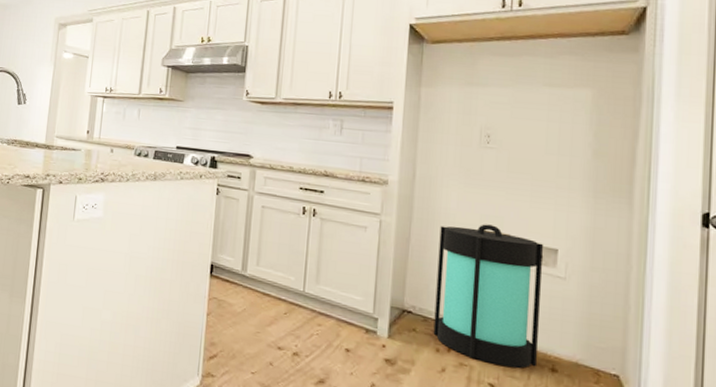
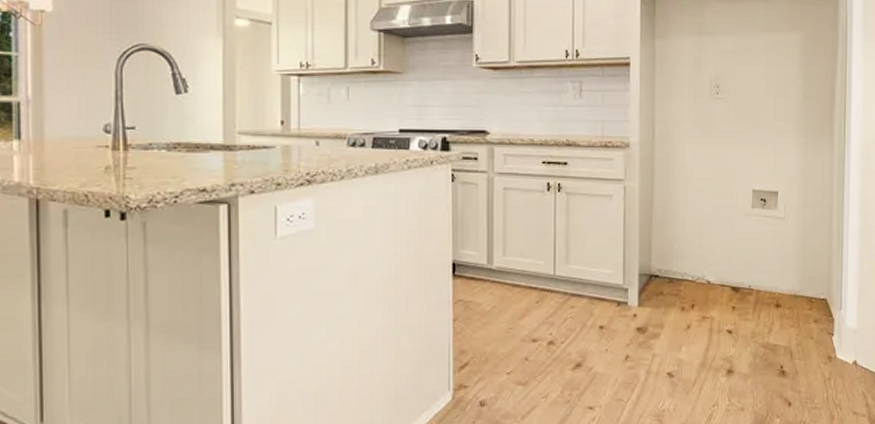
lantern: present [433,224,544,369] -> none [678,176,767,312]

